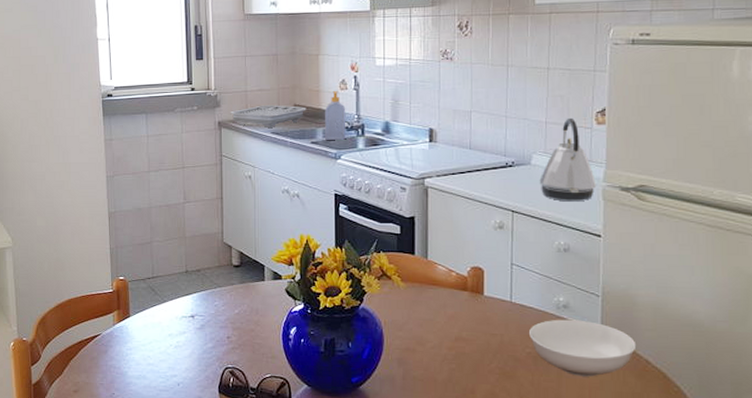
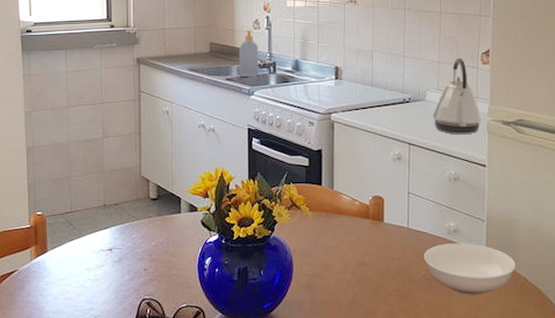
dish rack: present [230,105,307,128] -> none [148,42,222,64]

